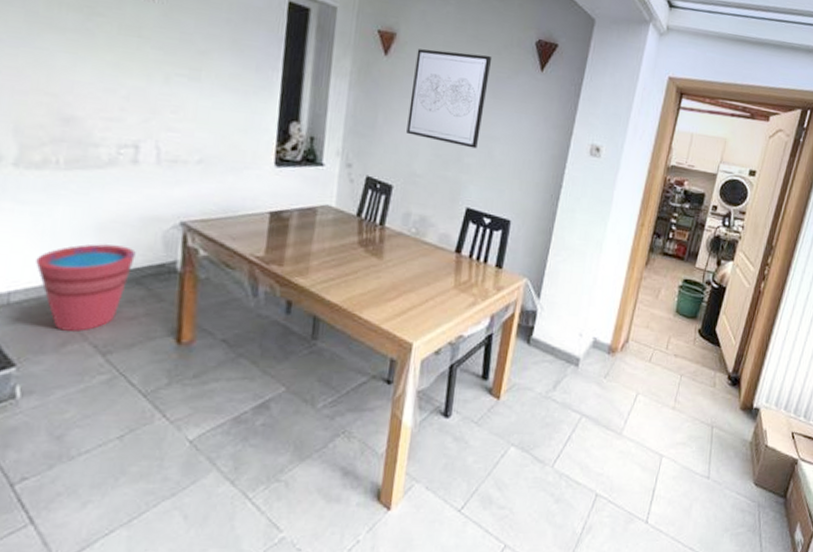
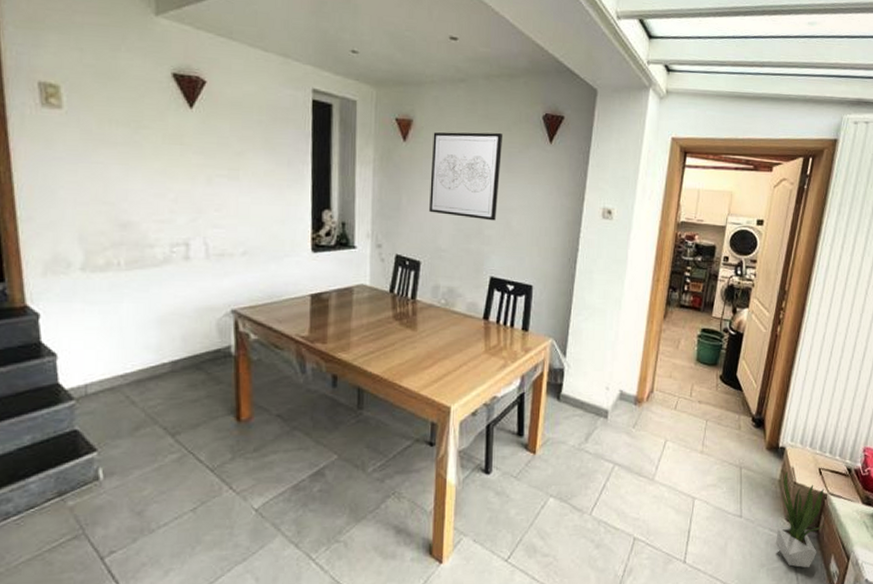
bucket: present [36,244,136,332] -> none [107,335,194,416]
potted plant: none [741,434,795,535] -> present [775,472,824,568]

